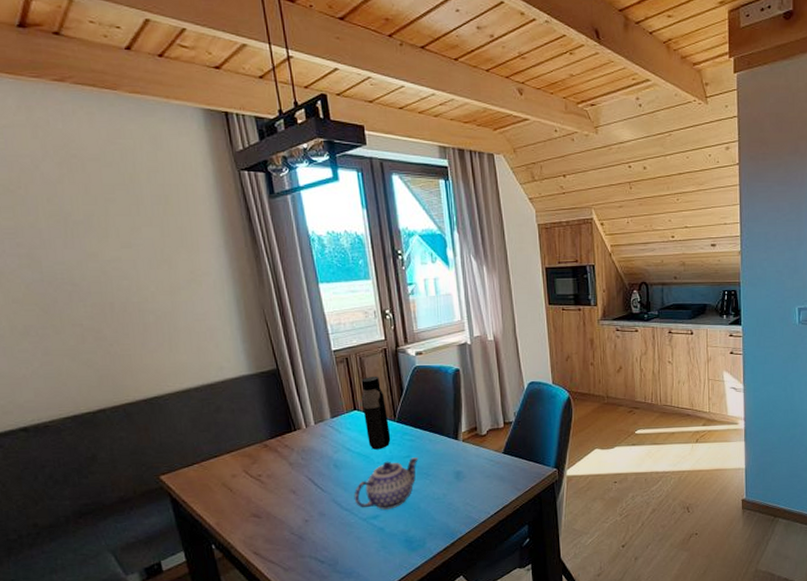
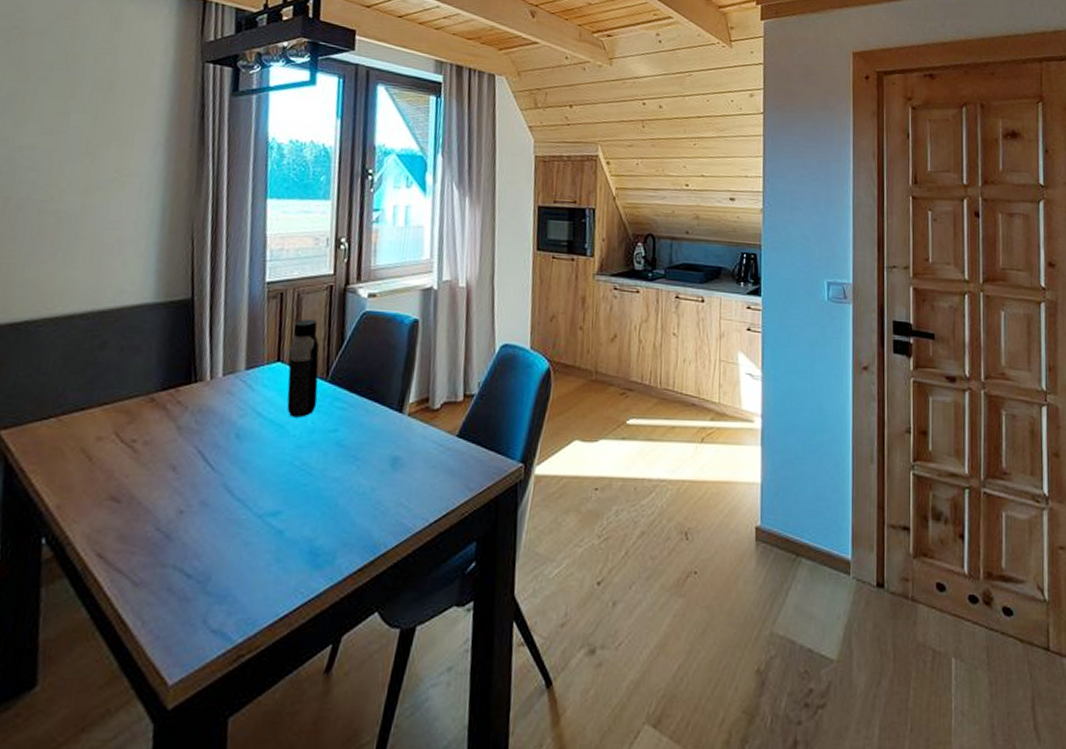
teapot: present [354,457,418,510] -> none [251,432,348,504]

